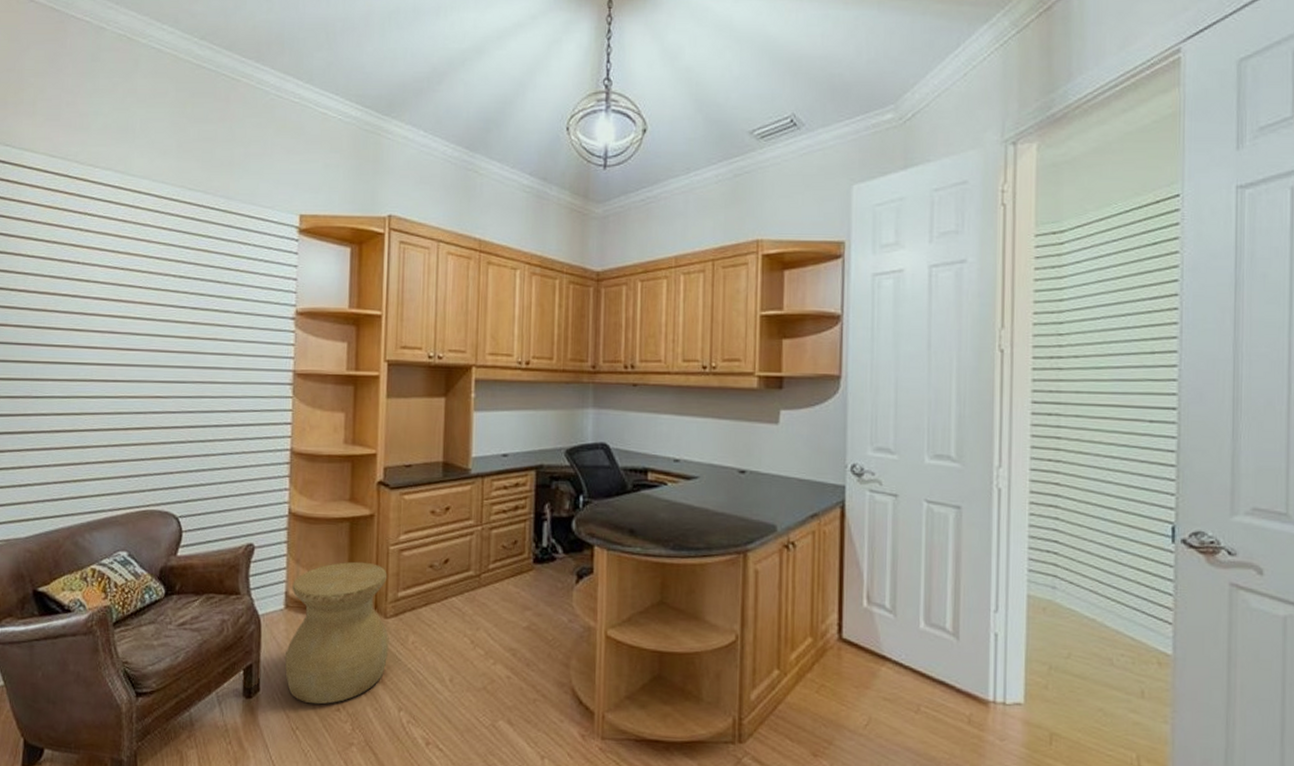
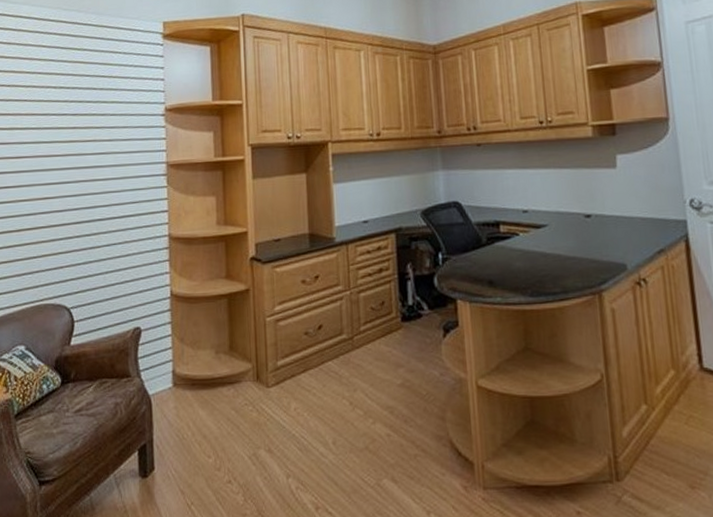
side table: present [285,561,389,705] -> none [177,335,273,478]

